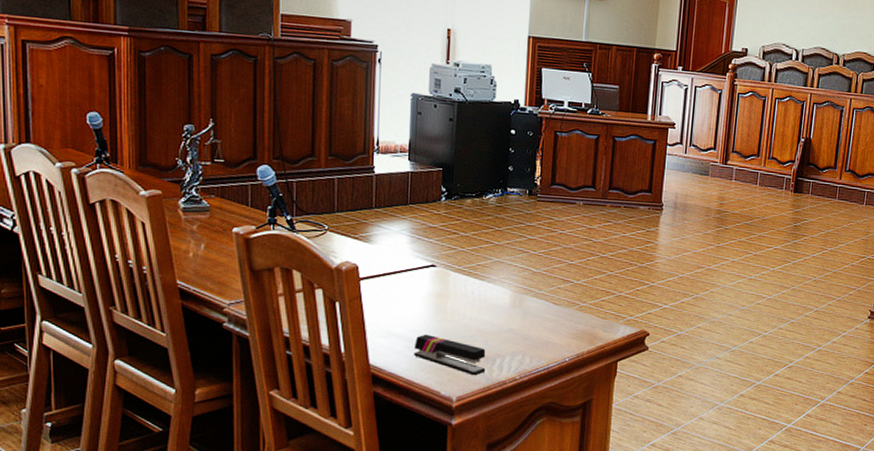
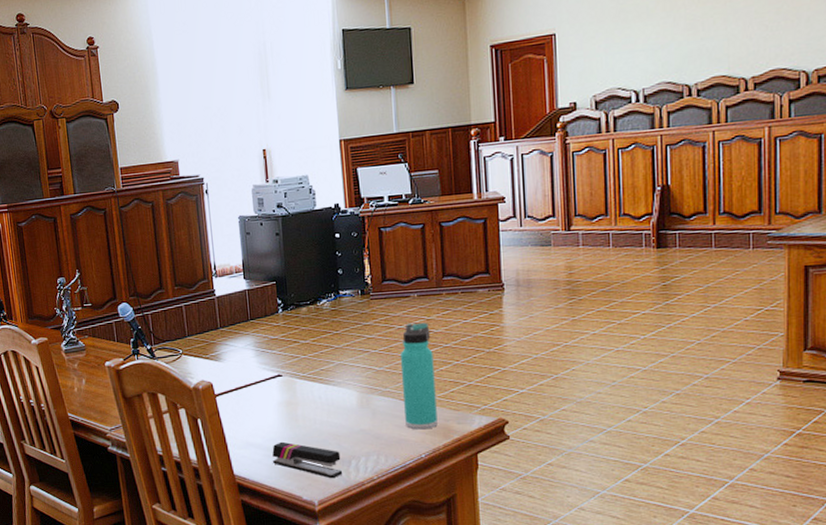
thermos bottle: none [554,229,590,334] -> present [400,322,438,430]

